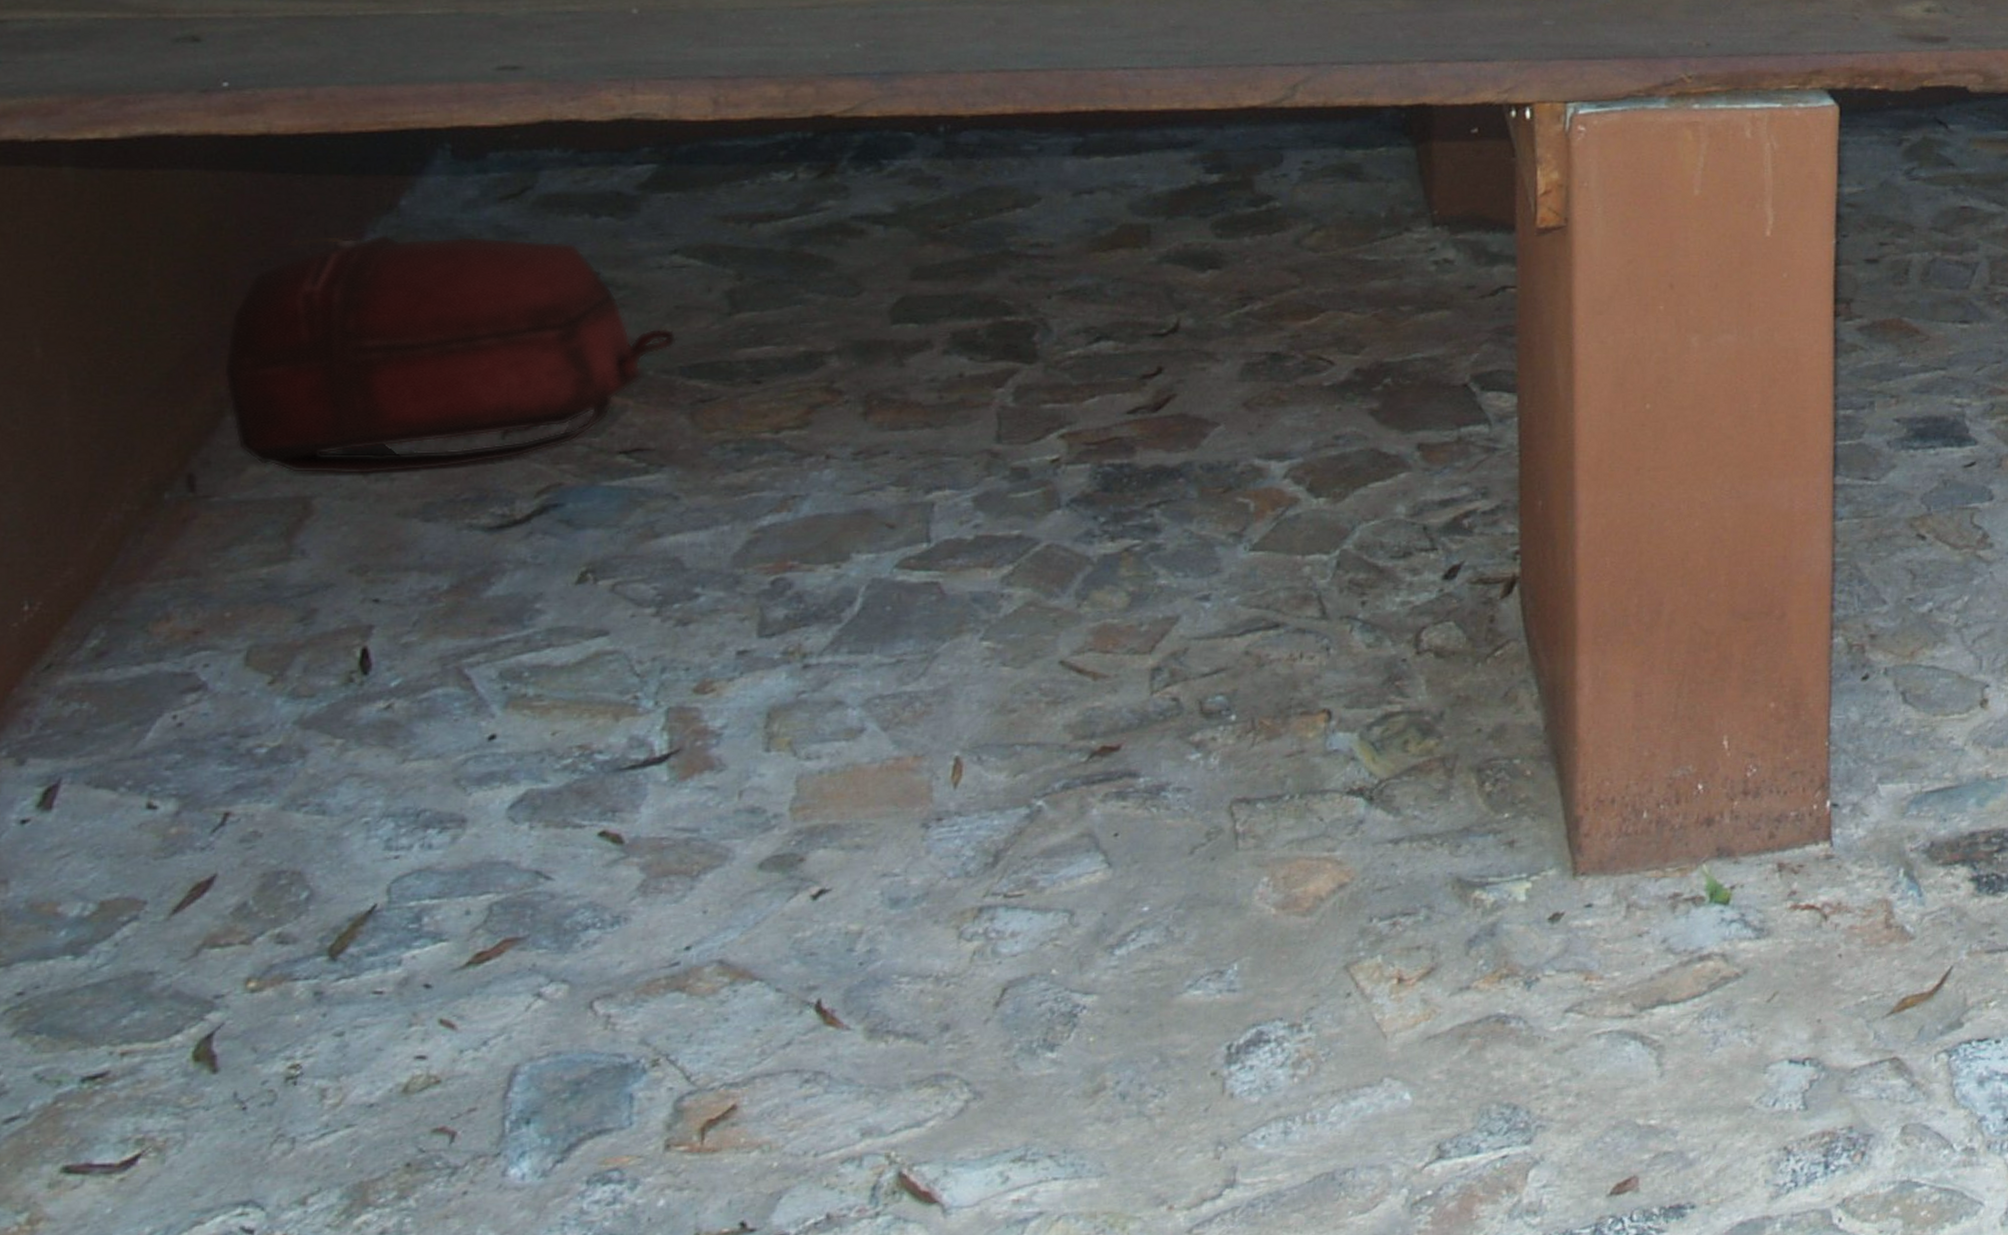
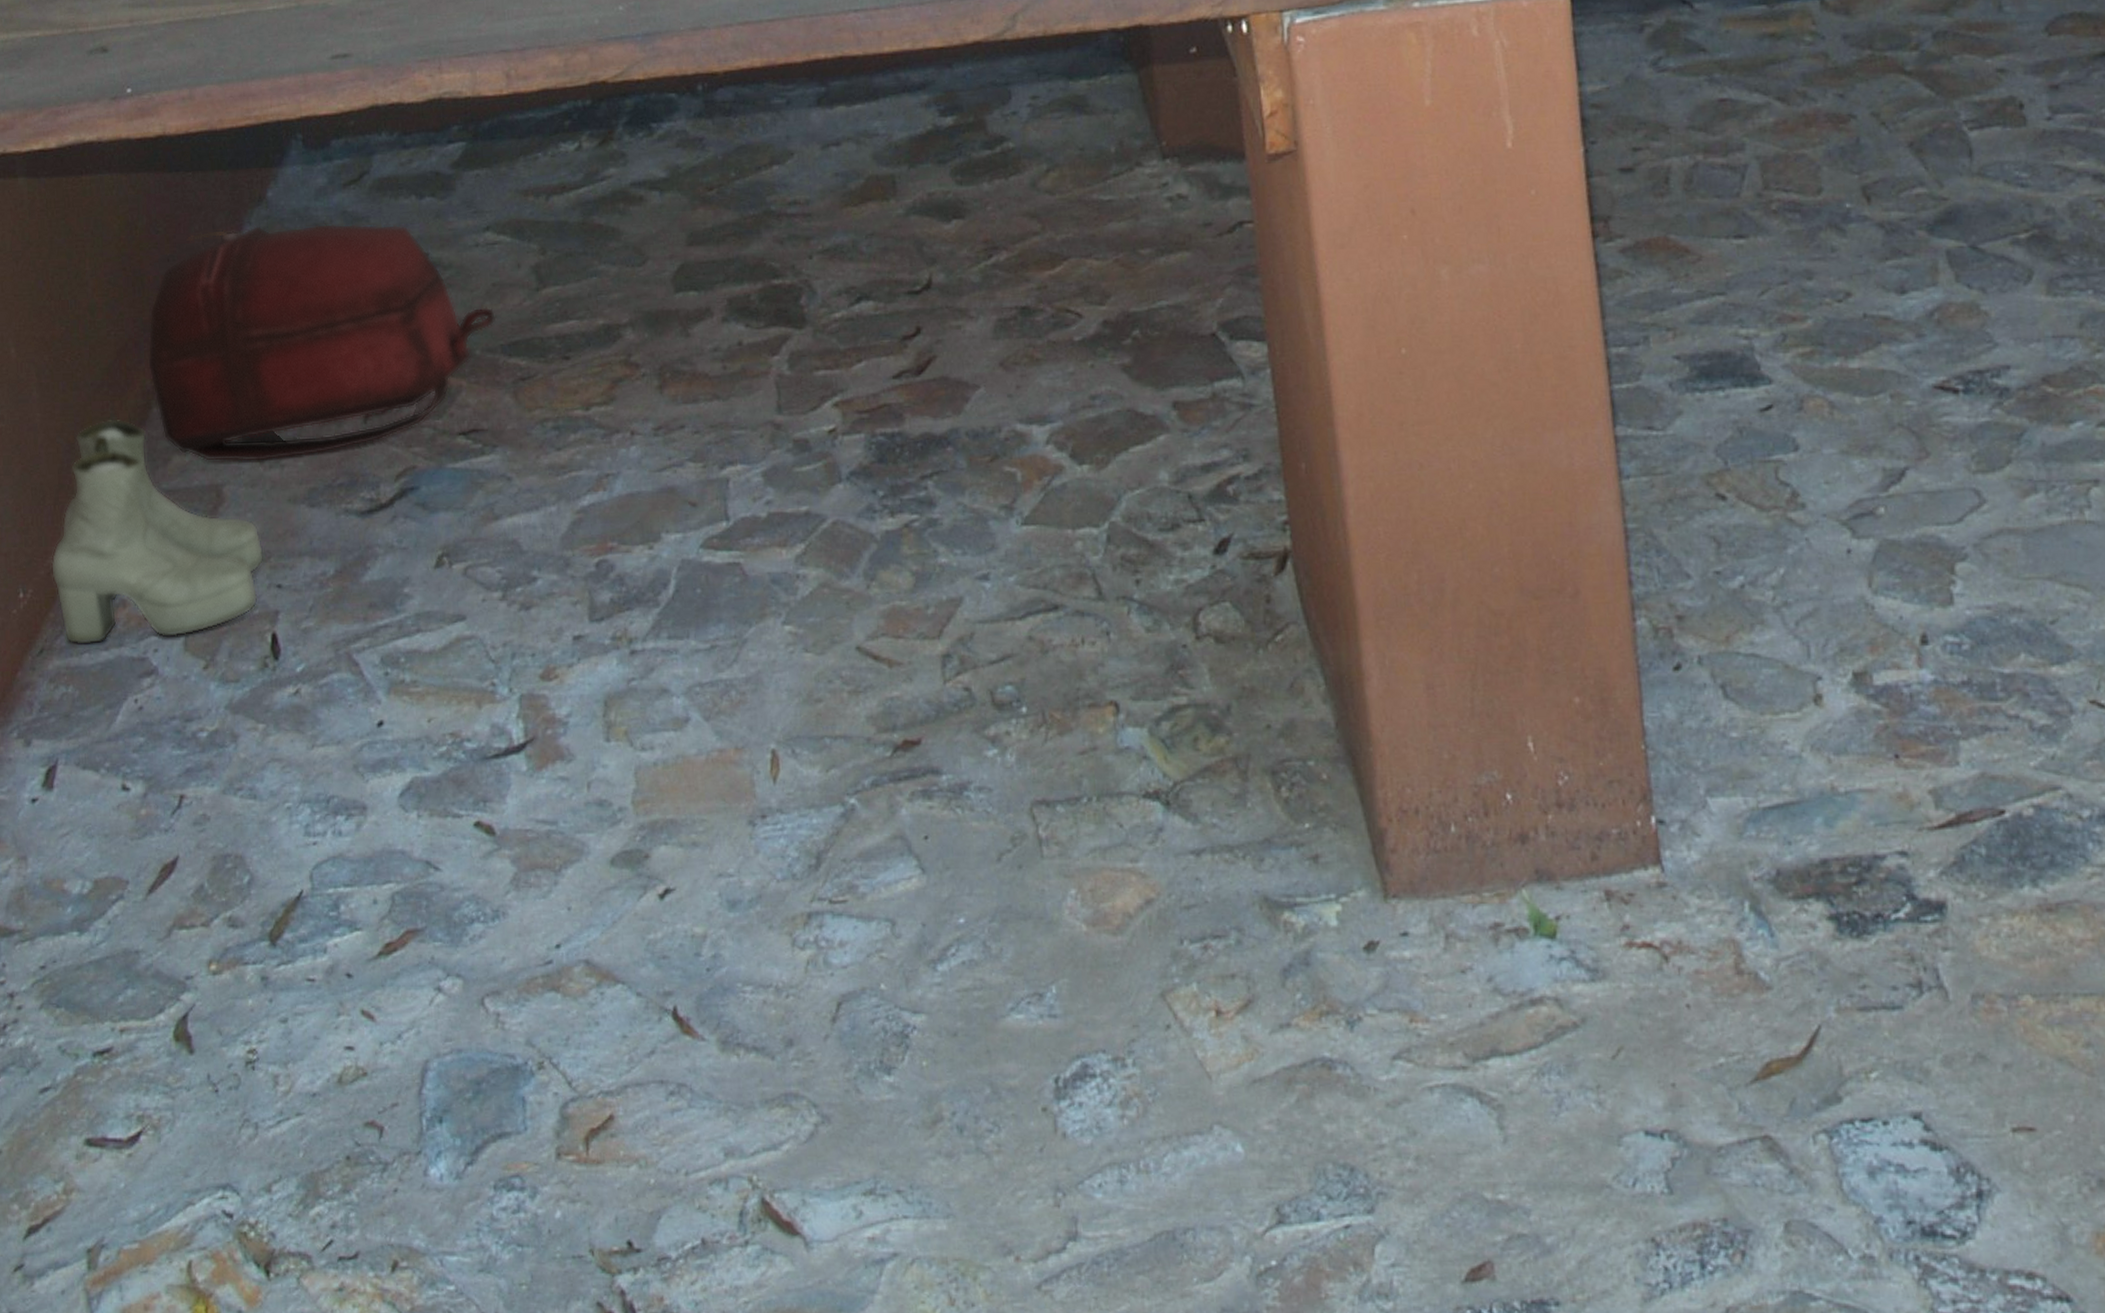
boots: none [69,426,360,661] -> present [50,418,264,646]

